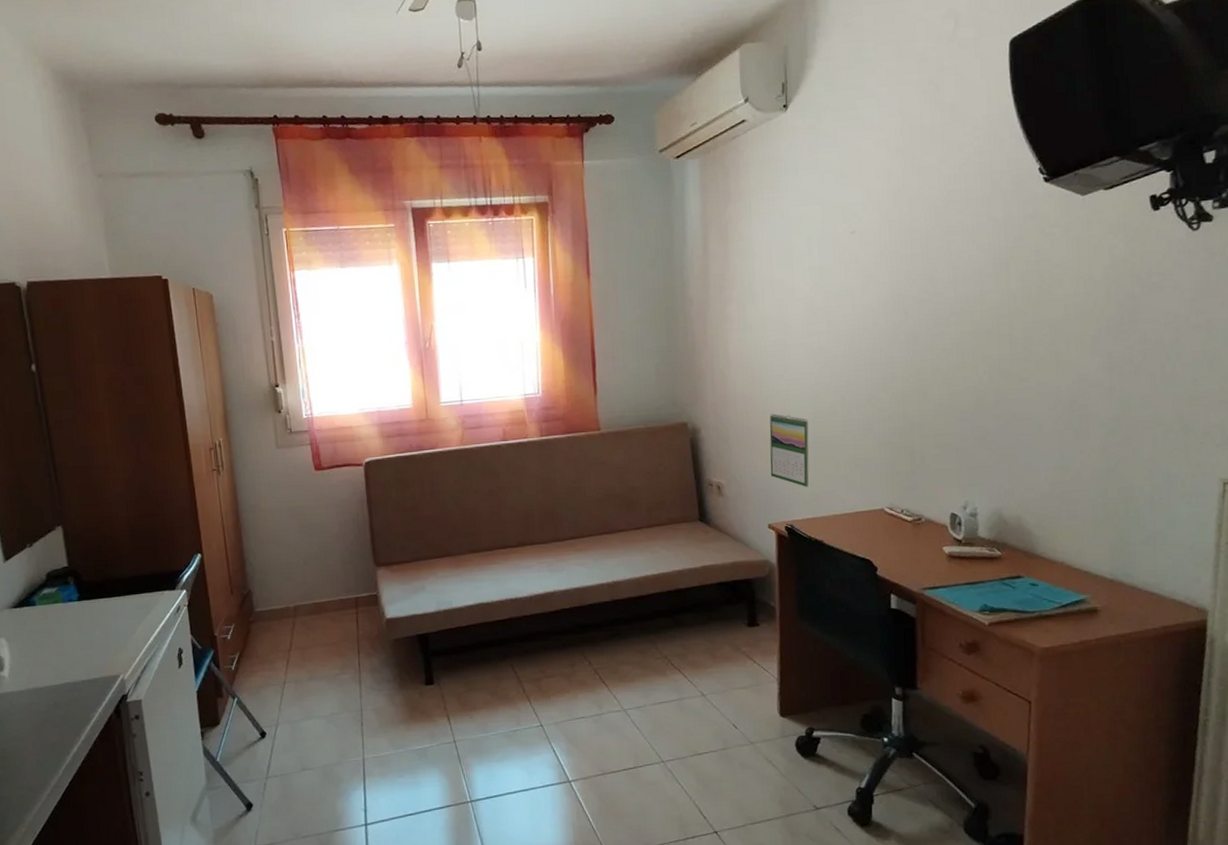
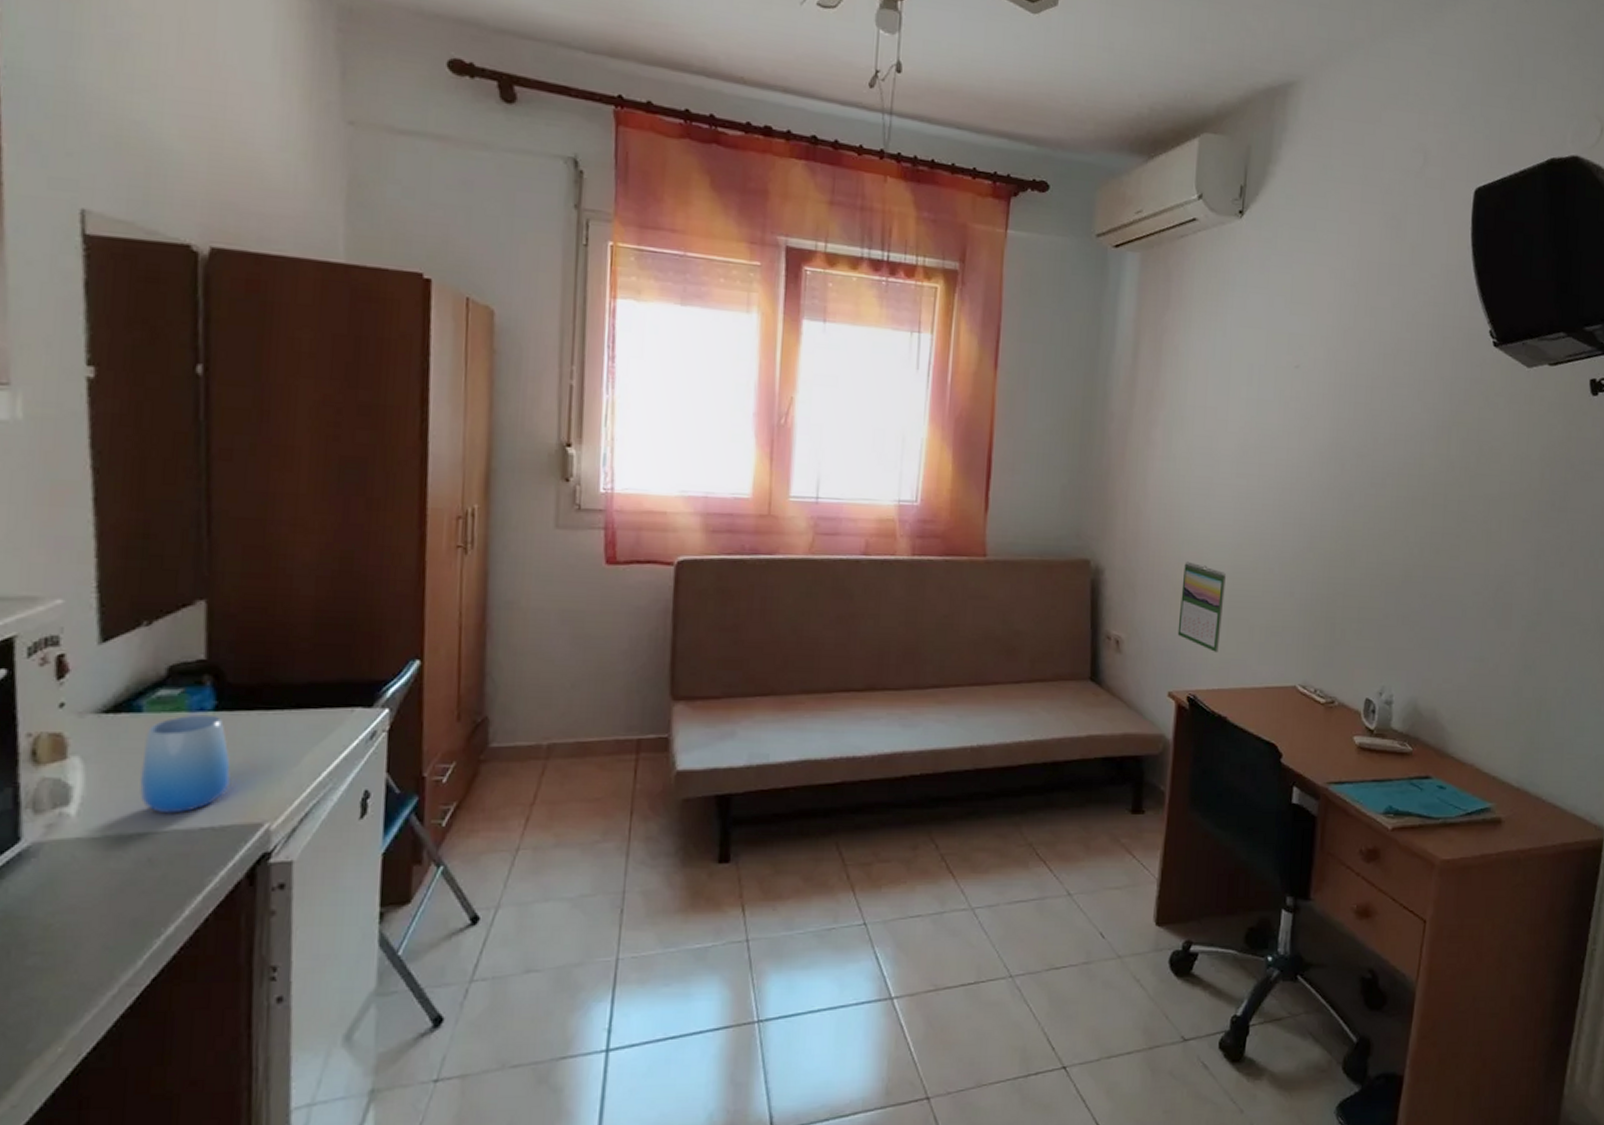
cup: none [40,603,95,673] -> present [139,714,231,814]

